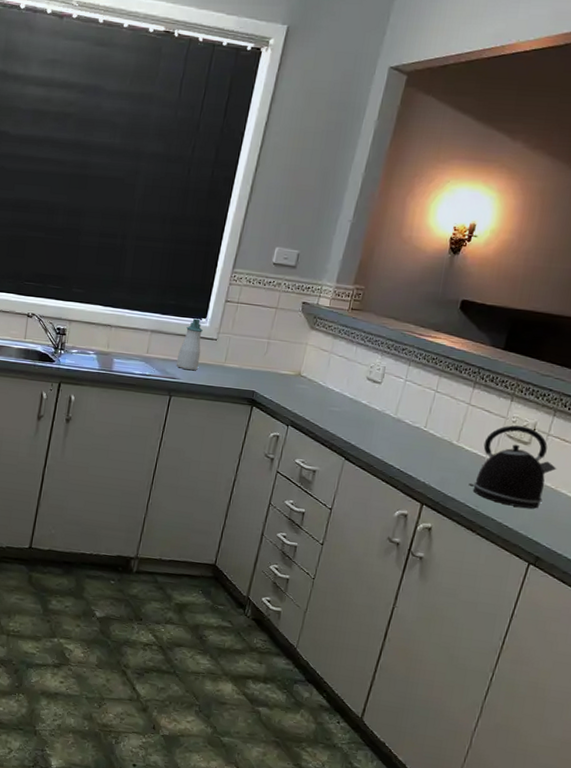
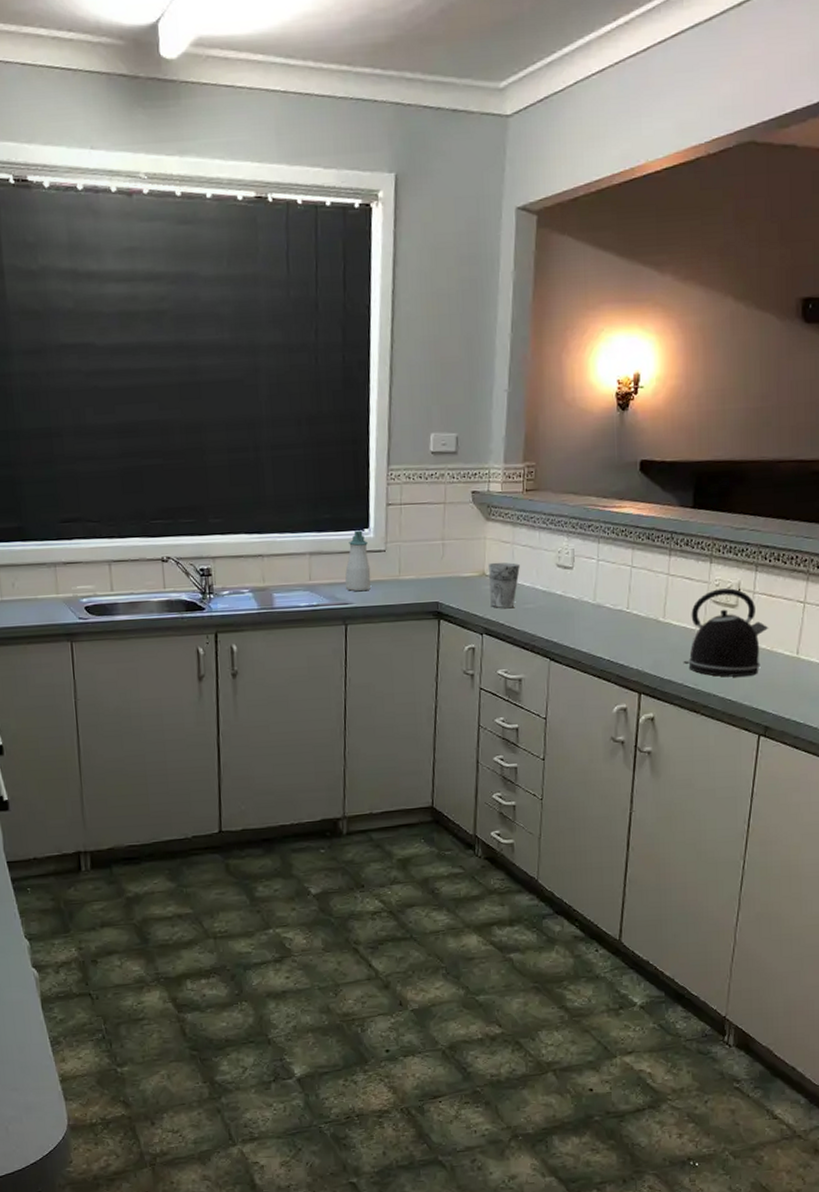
cup: none [300,365,333,408] -> present [489,562,520,609]

